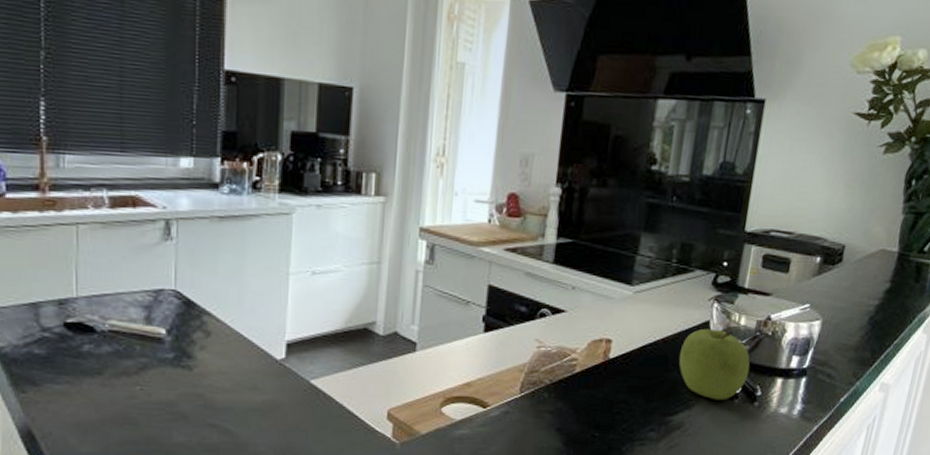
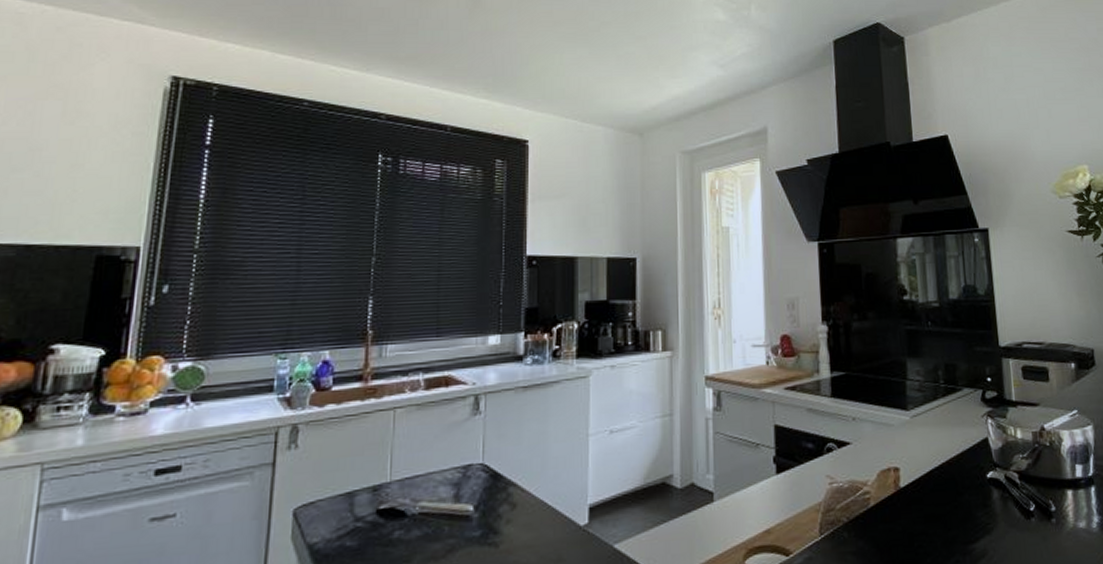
fruit: present [679,328,750,400] -> none [966,445,1038,521]

